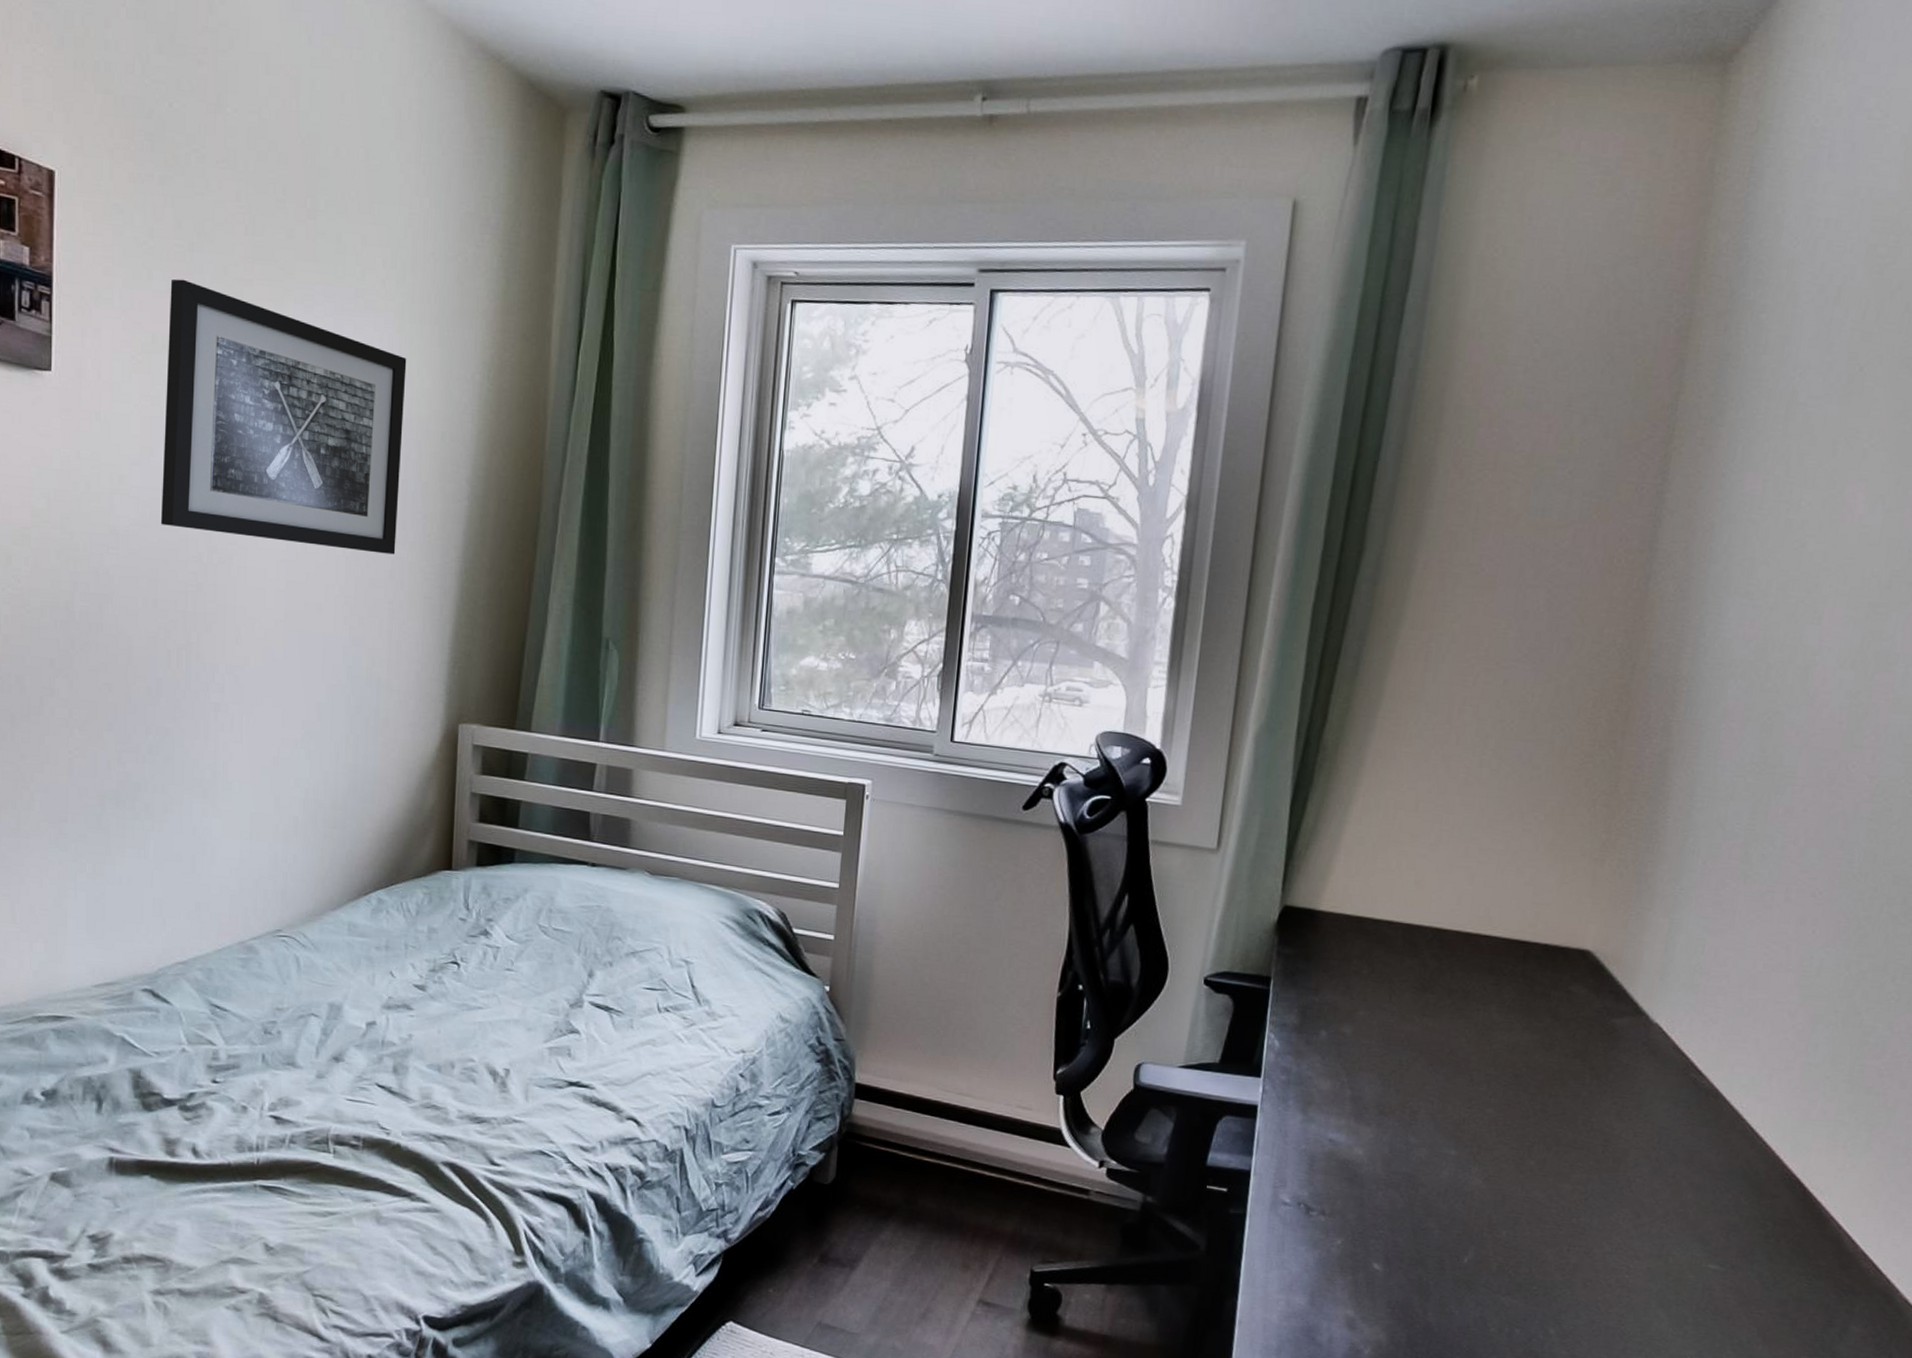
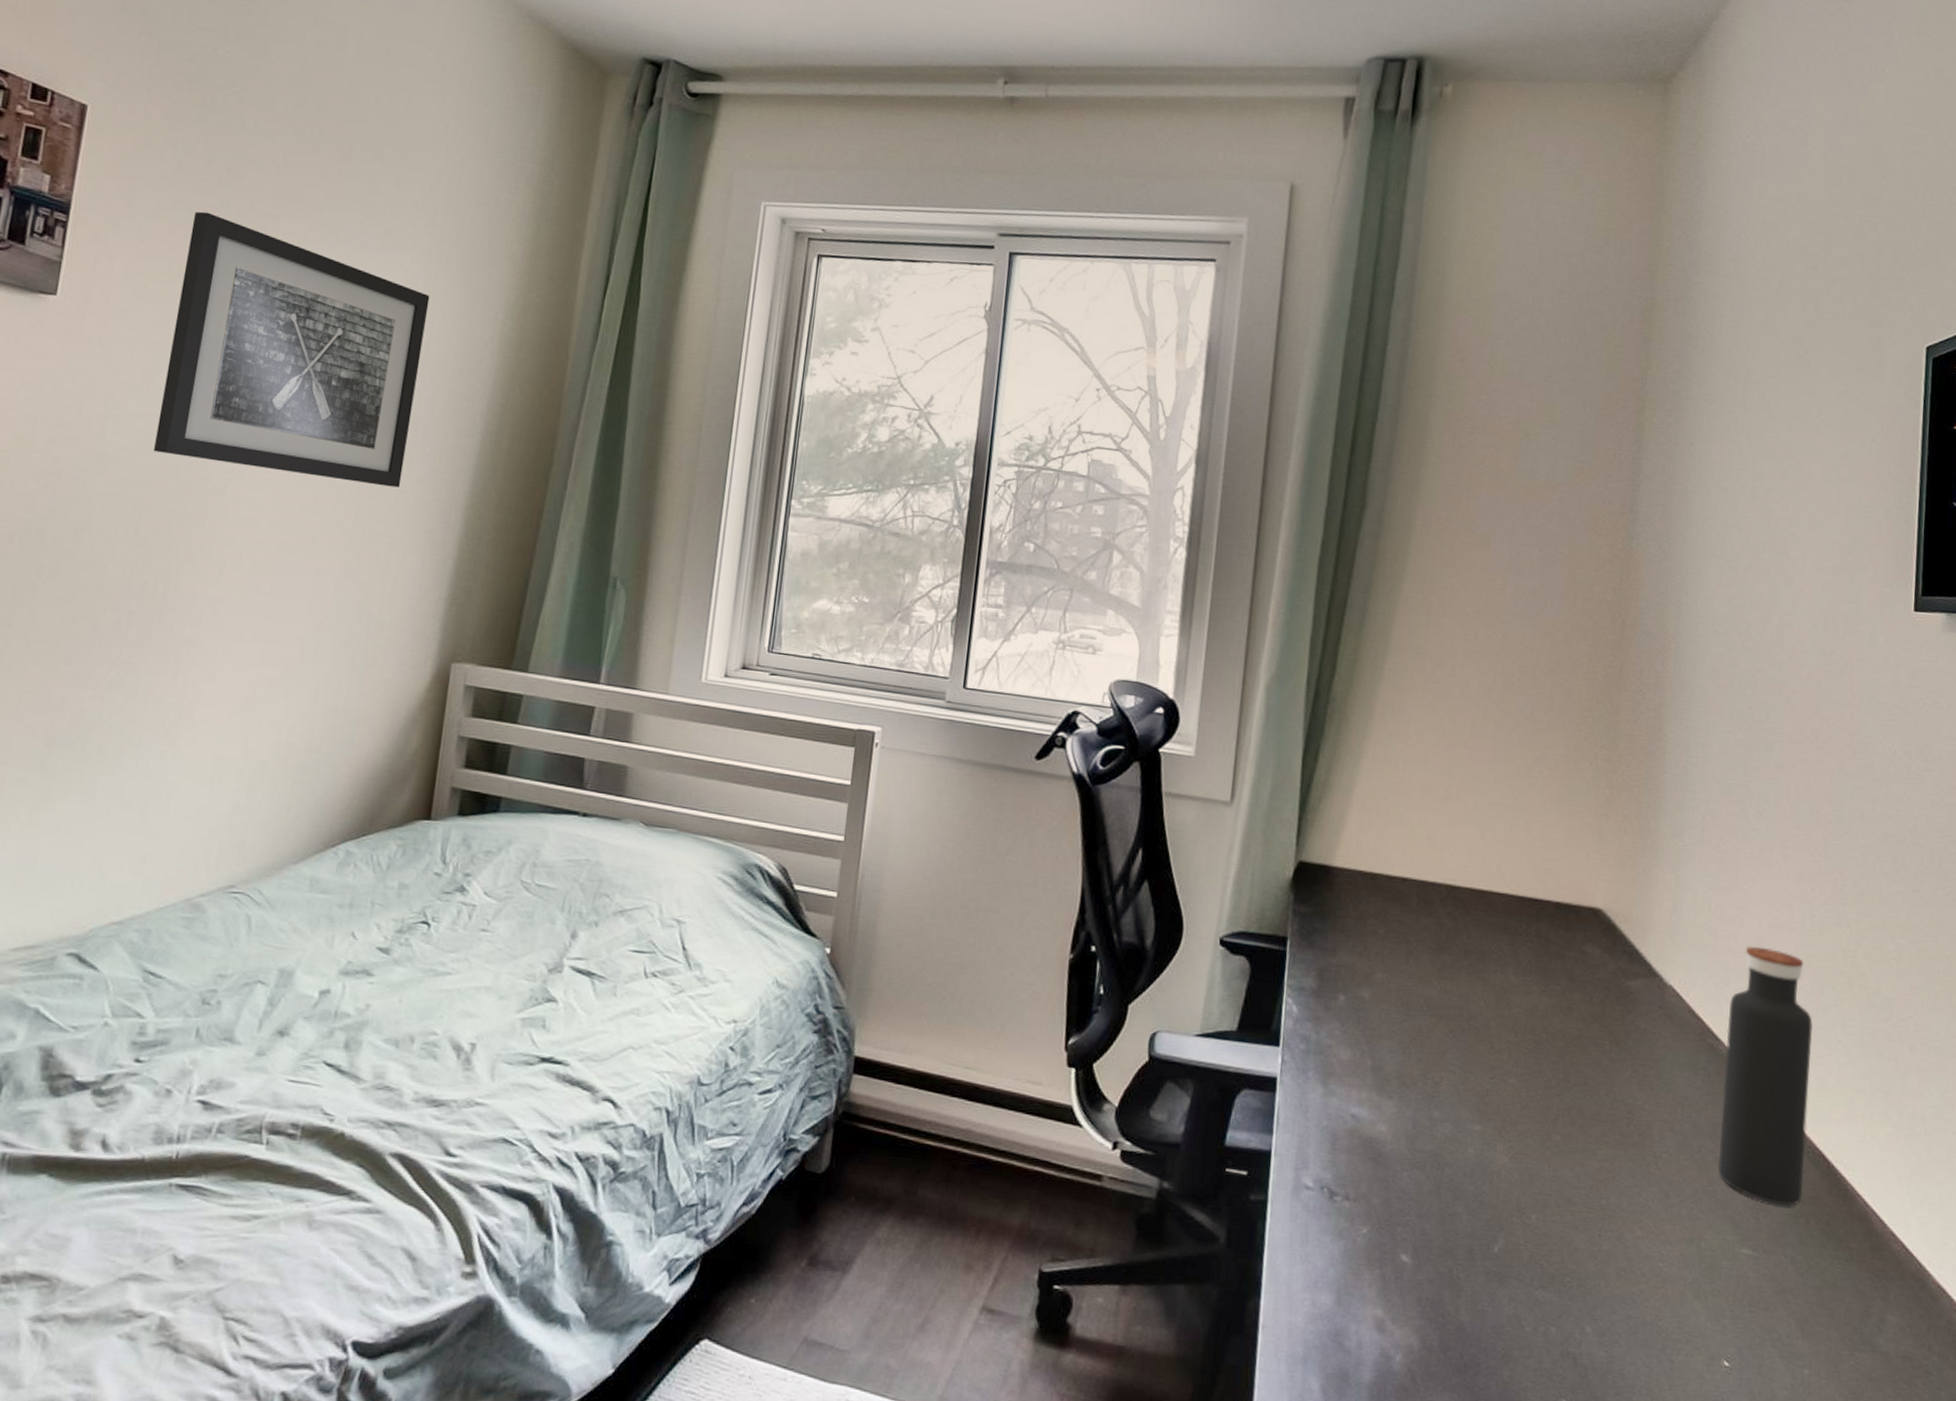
water bottle: none [1691,986,1801,1227] -> present [1718,946,1813,1206]

